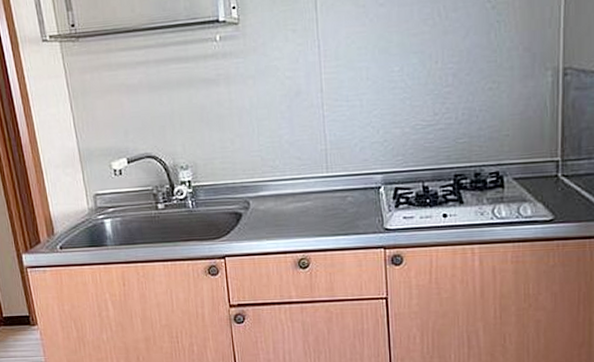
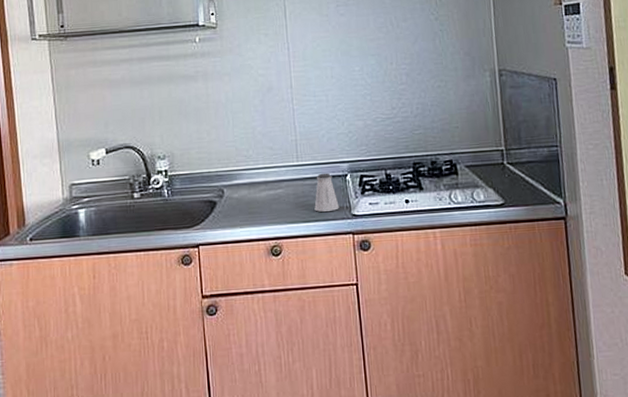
saltshaker: none [344,184,371,225] -> present [314,173,339,212]

